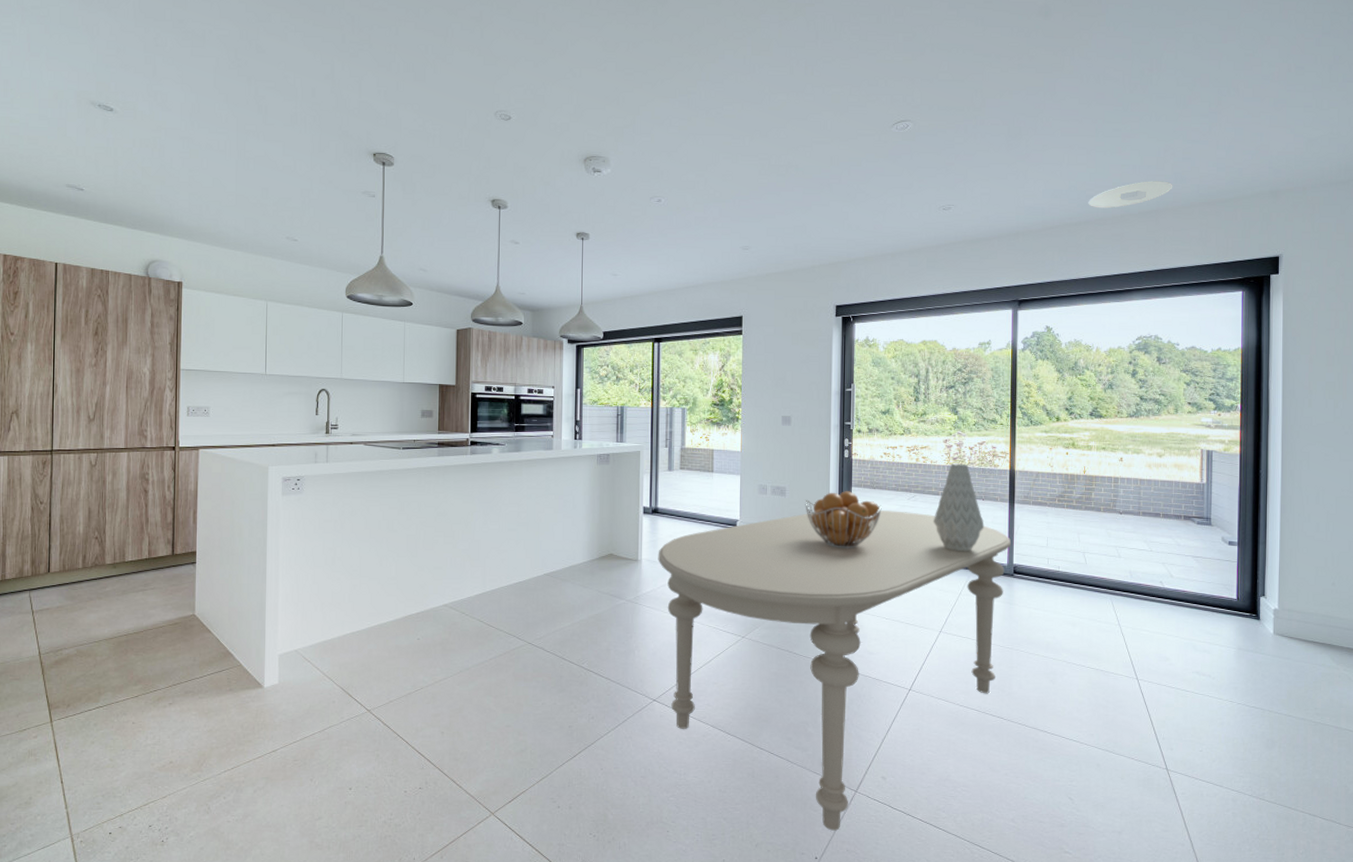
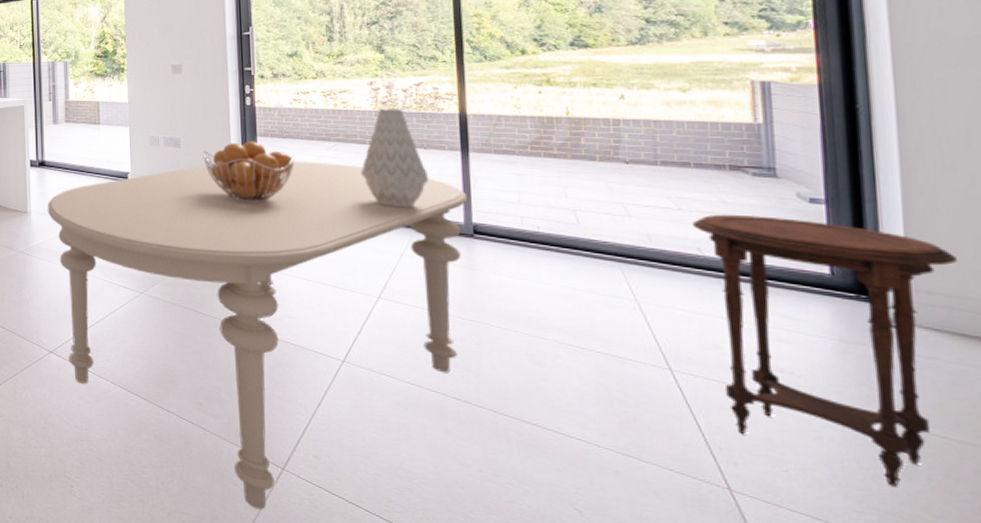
side table: none [1158,554,1306,755] -> present [691,214,957,487]

